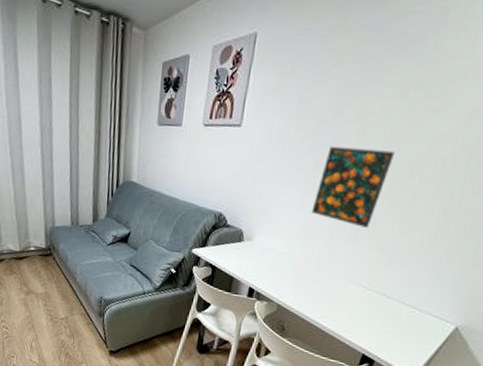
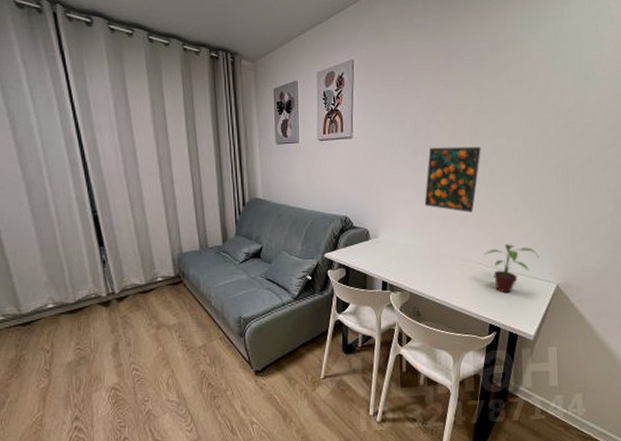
potted plant: none [373,270,441,325] -> present [485,244,539,293]

